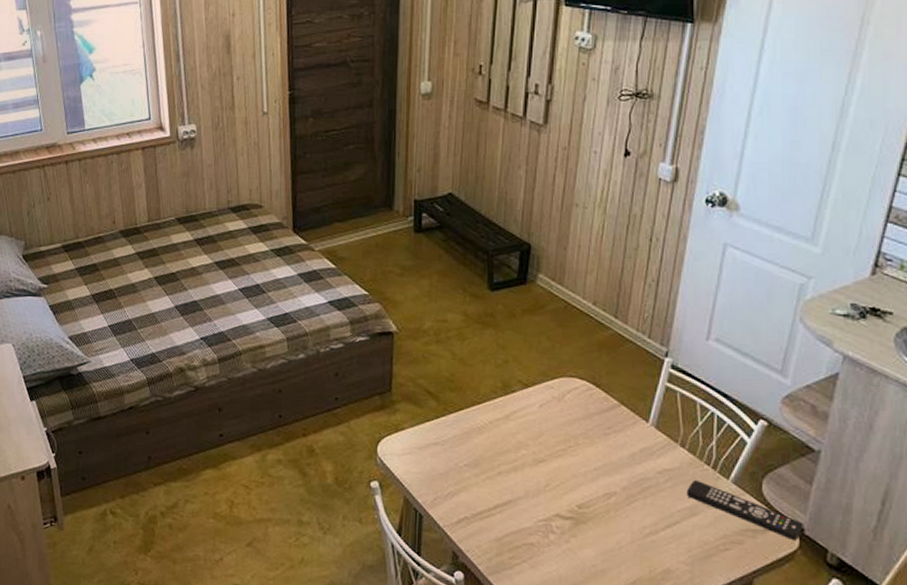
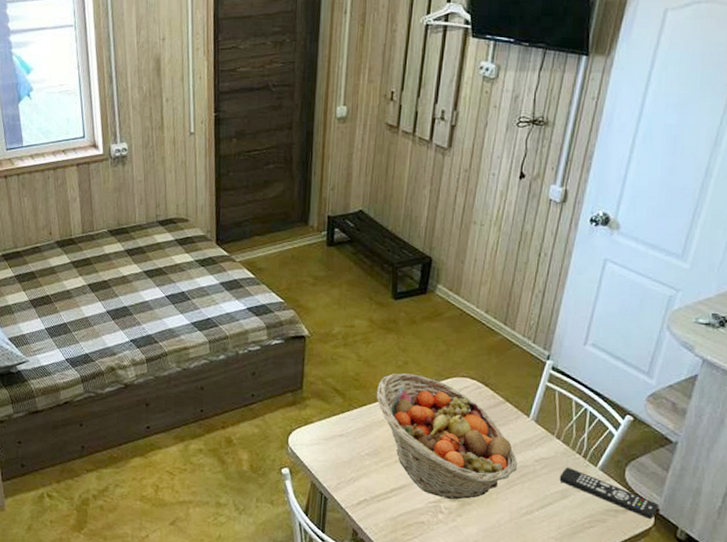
fruit basket: none [474,373,637,517] -> present [376,373,517,500]

